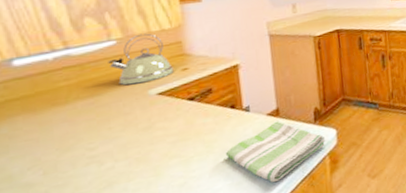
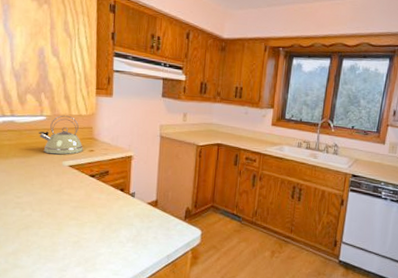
dish towel: present [226,121,326,183] -> none [111,211,191,261]

